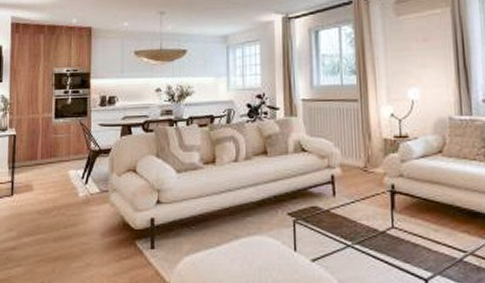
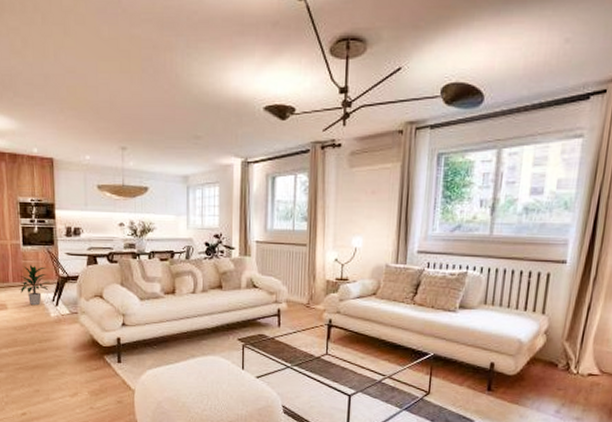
indoor plant: none [47,139,80,185] -> present [19,265,50,306]

